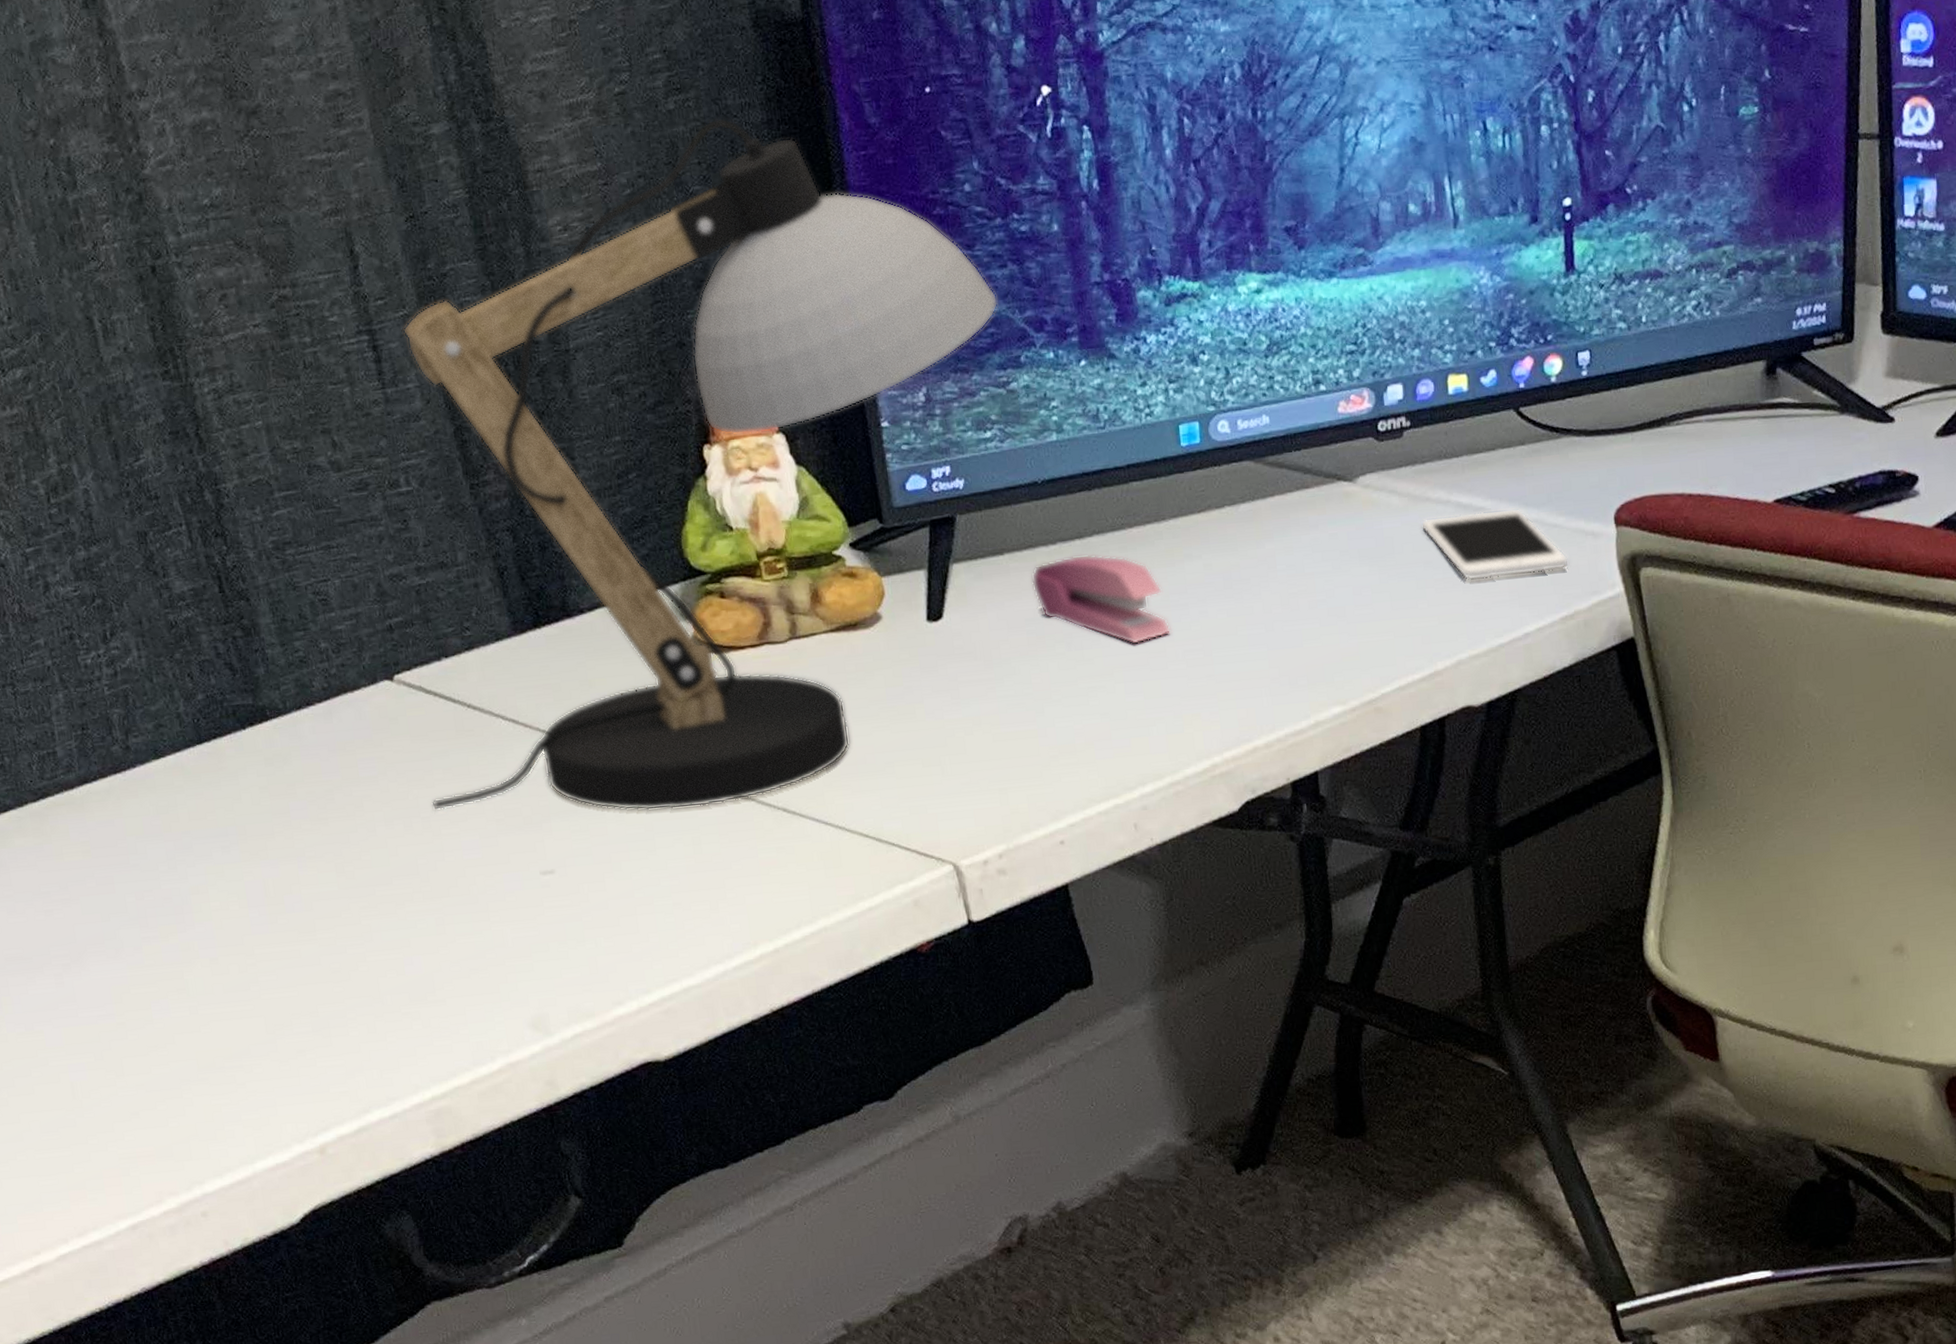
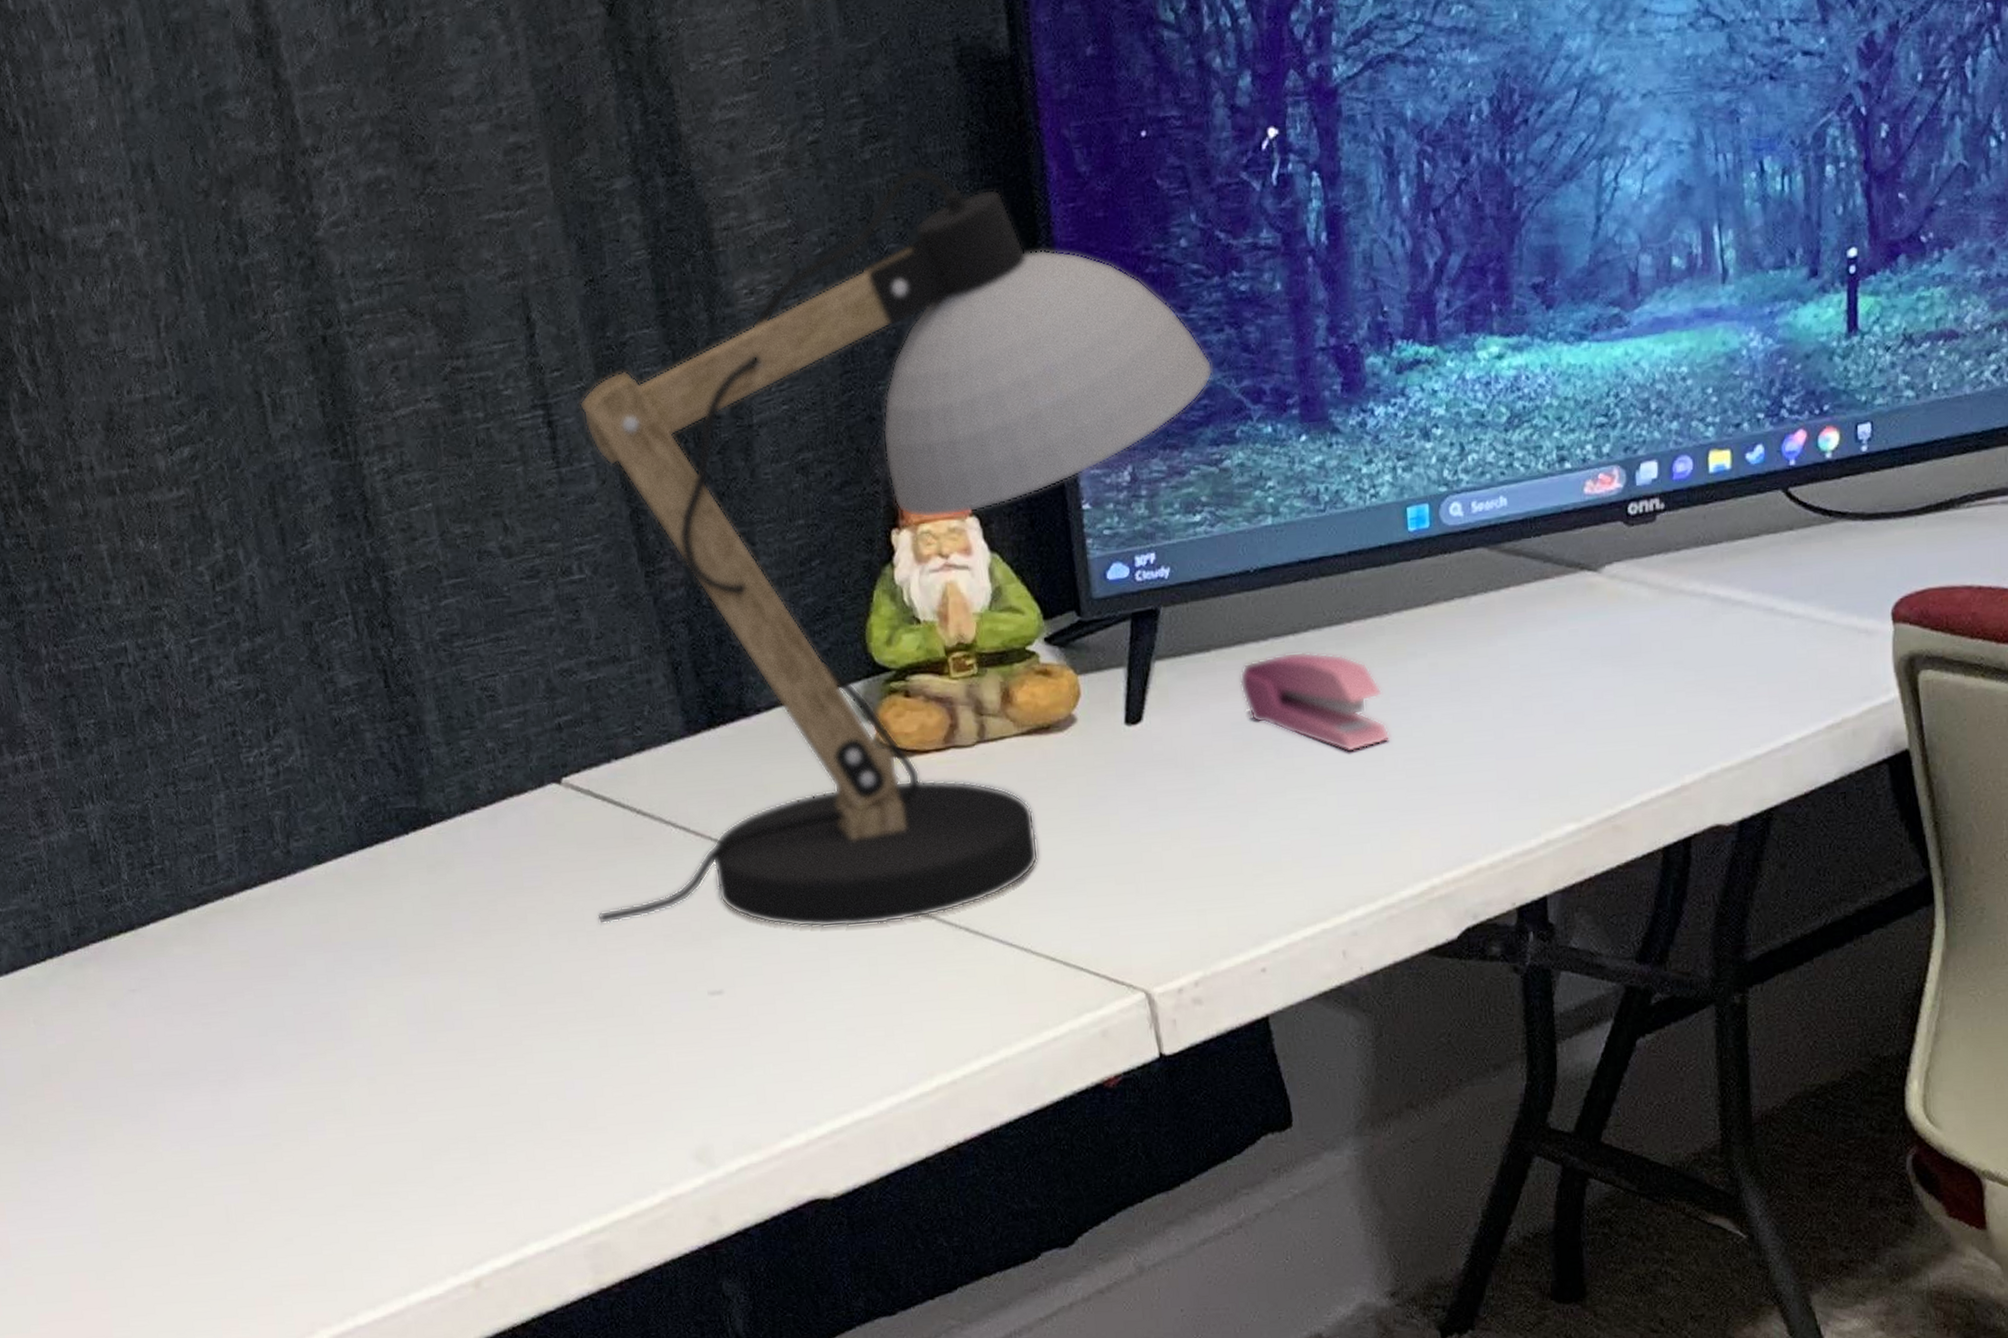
cell phone: present [1420,508,1570,581] -> none [1672,601,1839,684]

